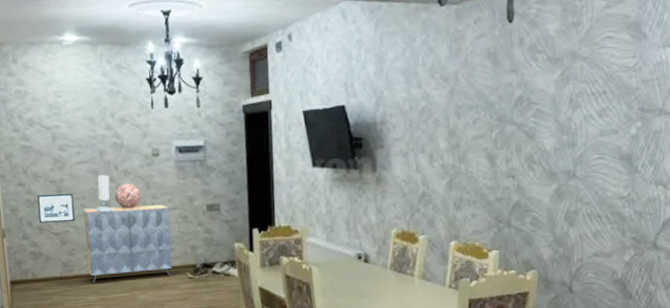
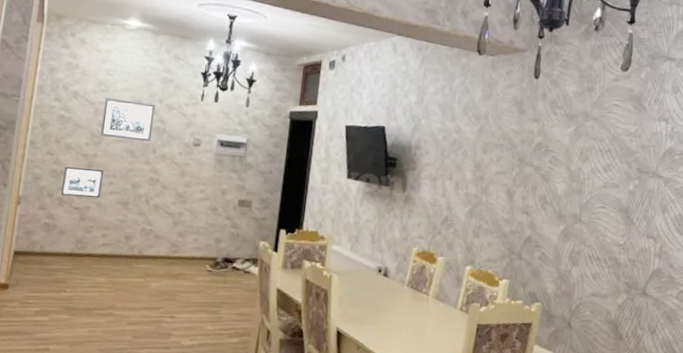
wall art: none [59,119,111,161] -> present [100,98,156,142]
dresser: present [83,204,173,284] -> none [102,187,201,266]
table lamp: present [94,174,114,213] -> none [122,156,145,193]
decorative sphere: present [115,183,141,209] -> none [147,167,175,194]

